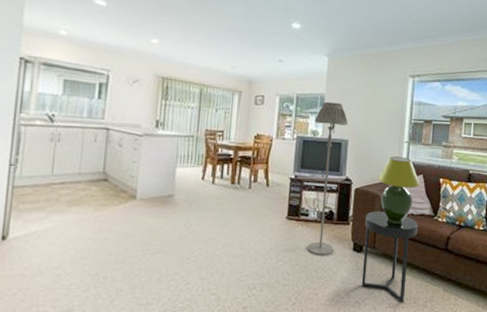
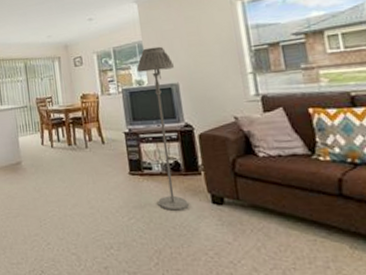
side table: present [361,211,419,302] -> none [218,155,295,263]
table lamp: present [377,156,421,225] -> none [223,90,282,170]

